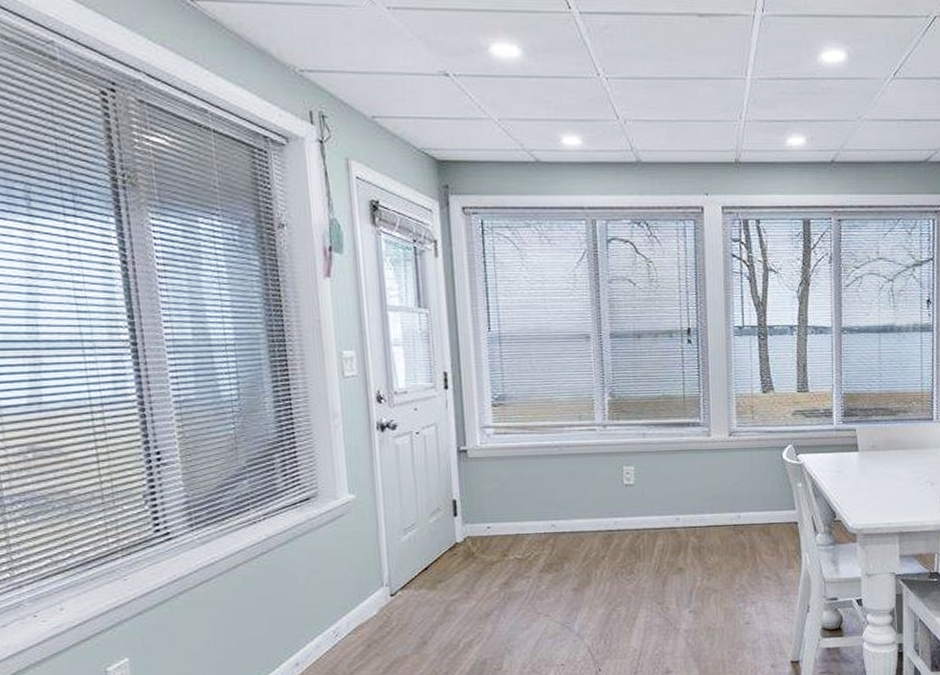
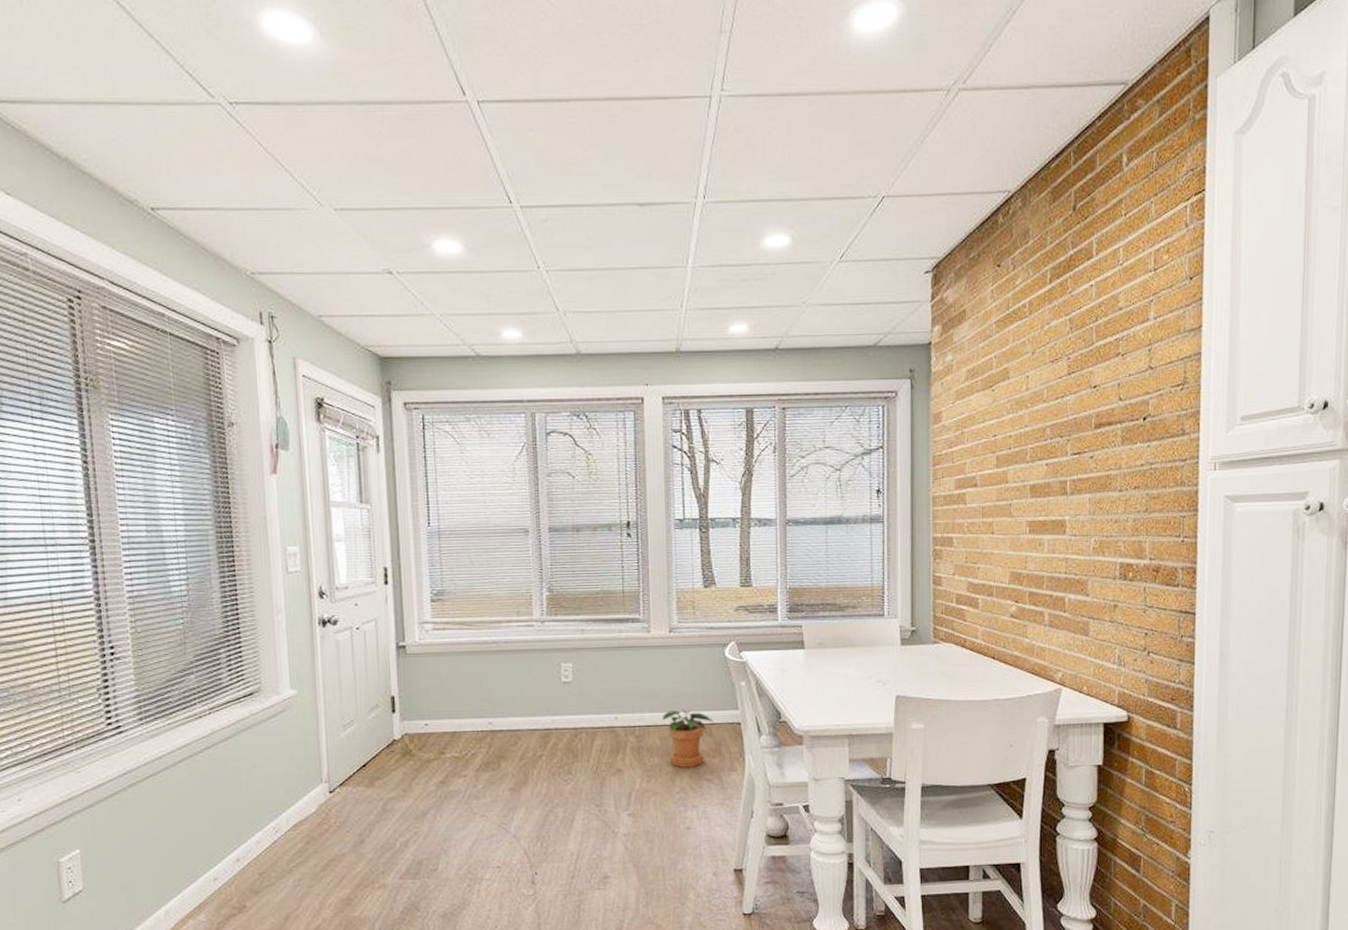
potted plant: none [722,510,772,566] -> present [662,709,714,768]

